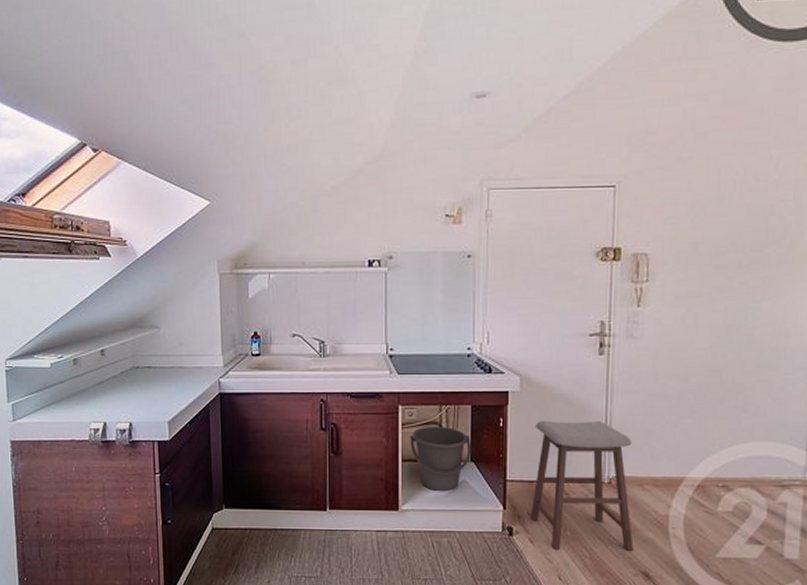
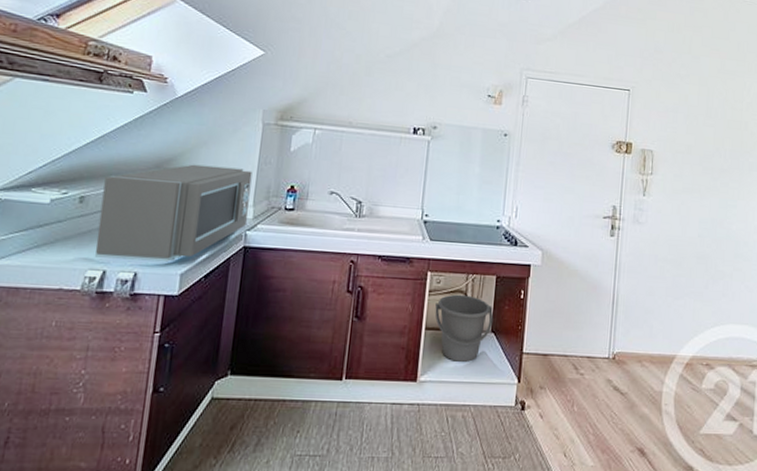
microwave: none [90,320,218,412] -> present [95,164,253,262]
bar stool: present [530,420,634,551] -> none [542,294,634,427]

